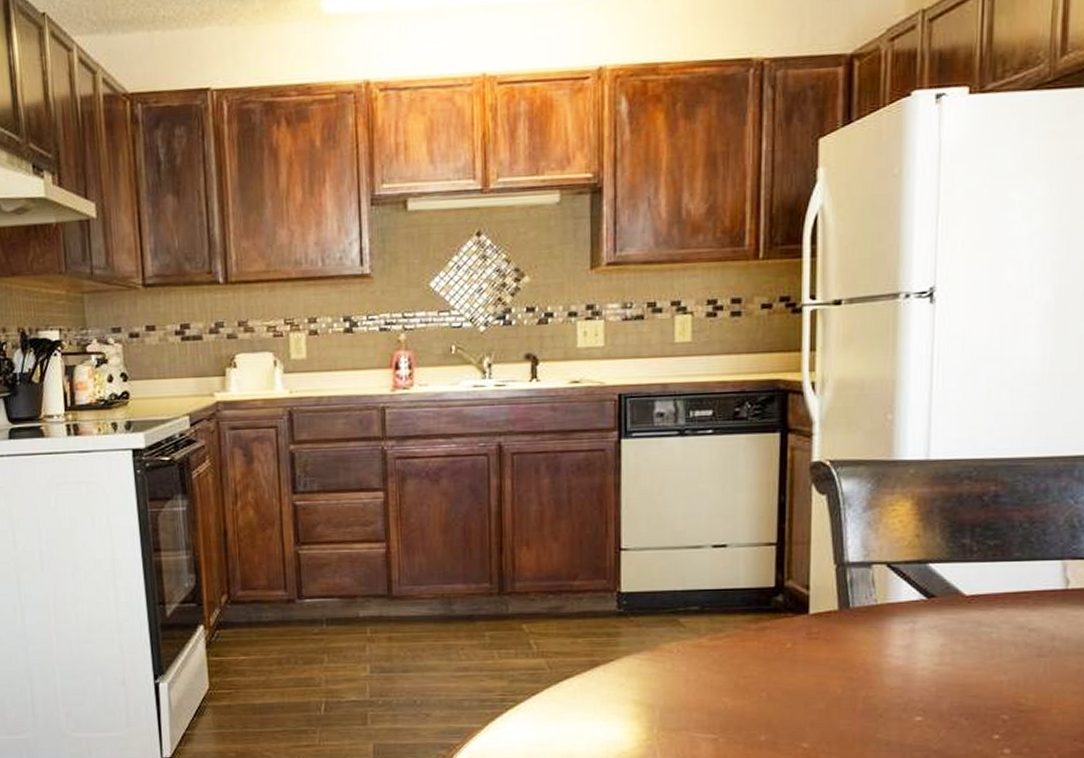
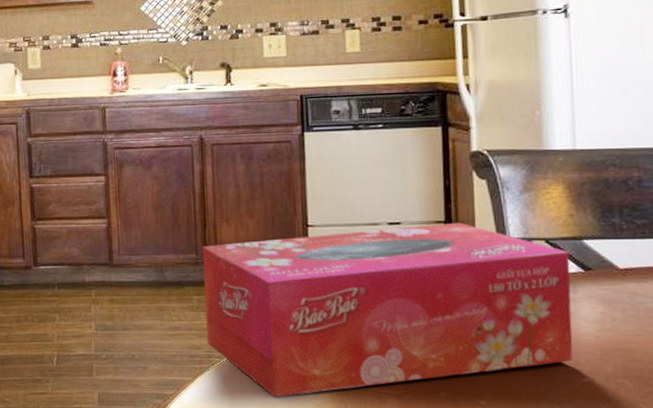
tissue box: none [497,544,912,745] -> present [202,222,573,398]

